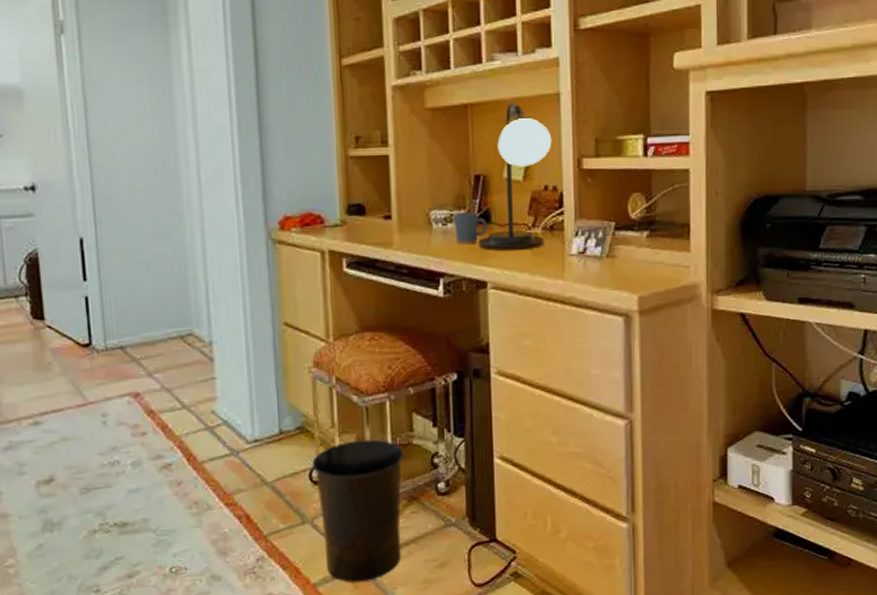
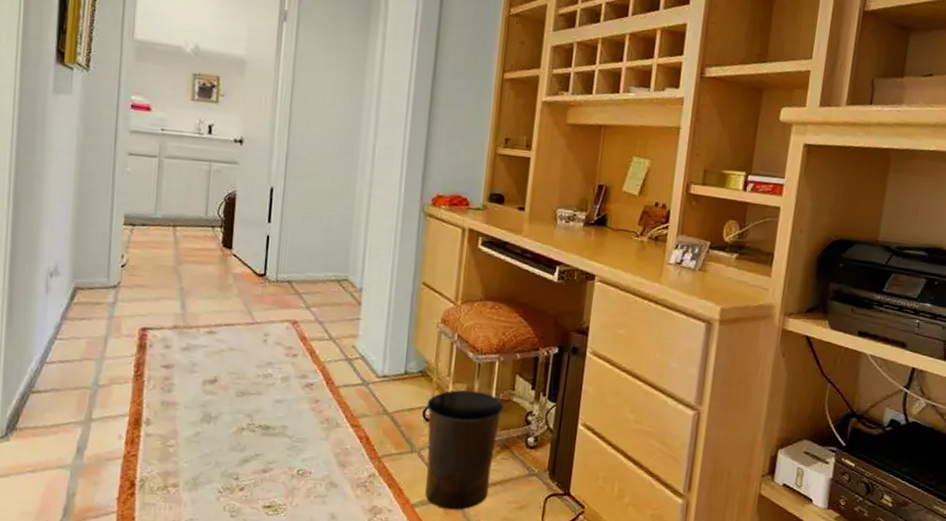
mug: present [453,211,487,244] -> none [574,214,603,241]
desk lamp: present [479,101,552,252] -> none [593,128,668,254]

